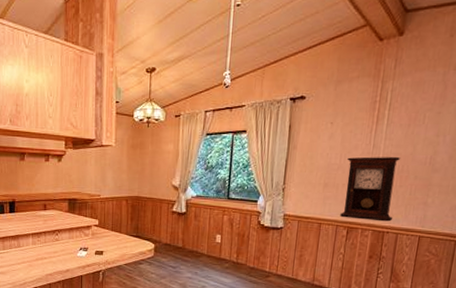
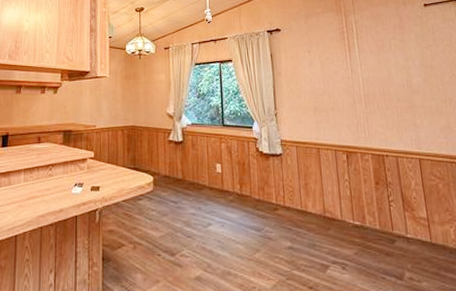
pendulum clock: present [340,157,400,222] -> none [330,81,389,145]

